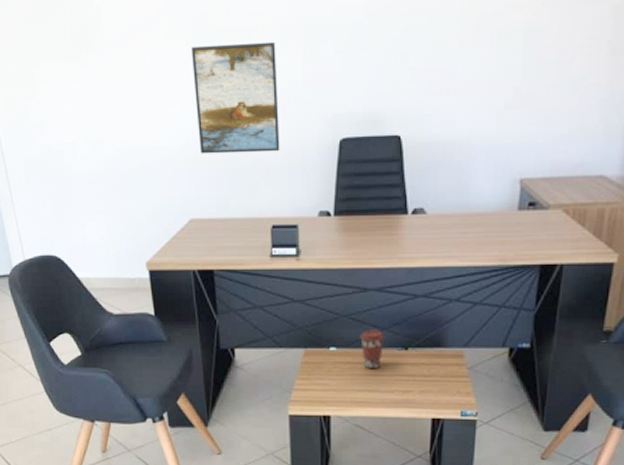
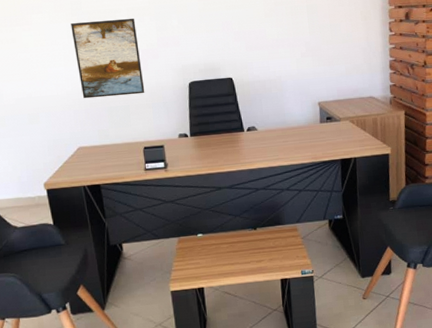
coffee cup: present [360,330,385,369] -> none [220,217,239,248]

